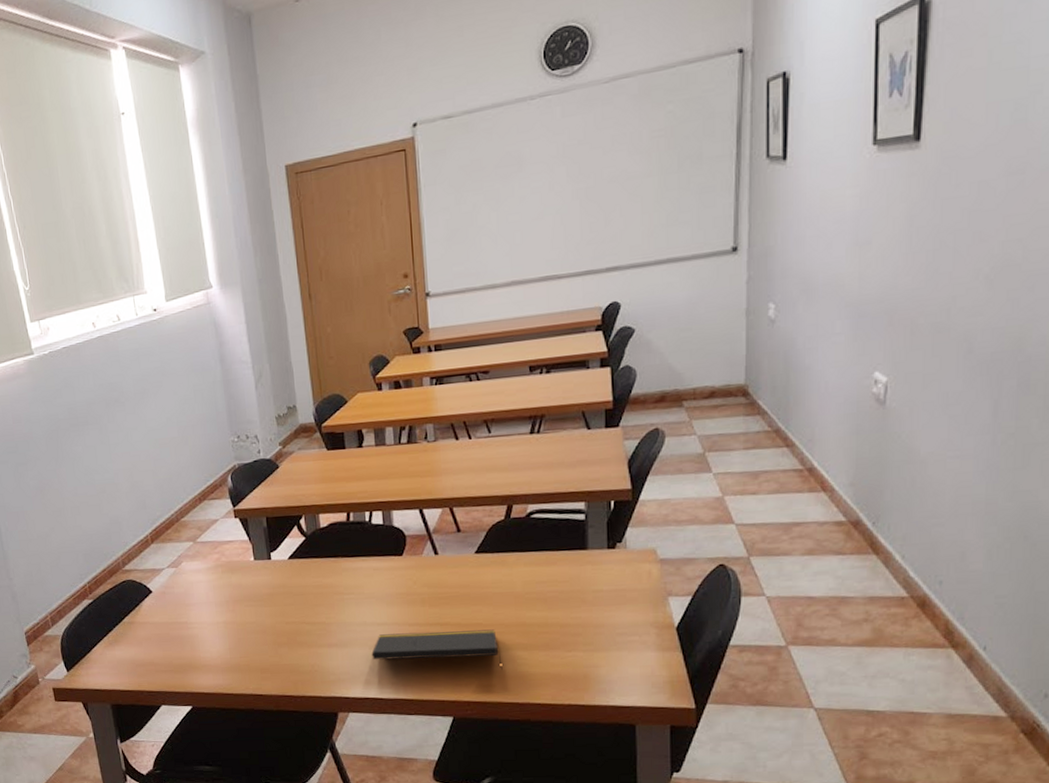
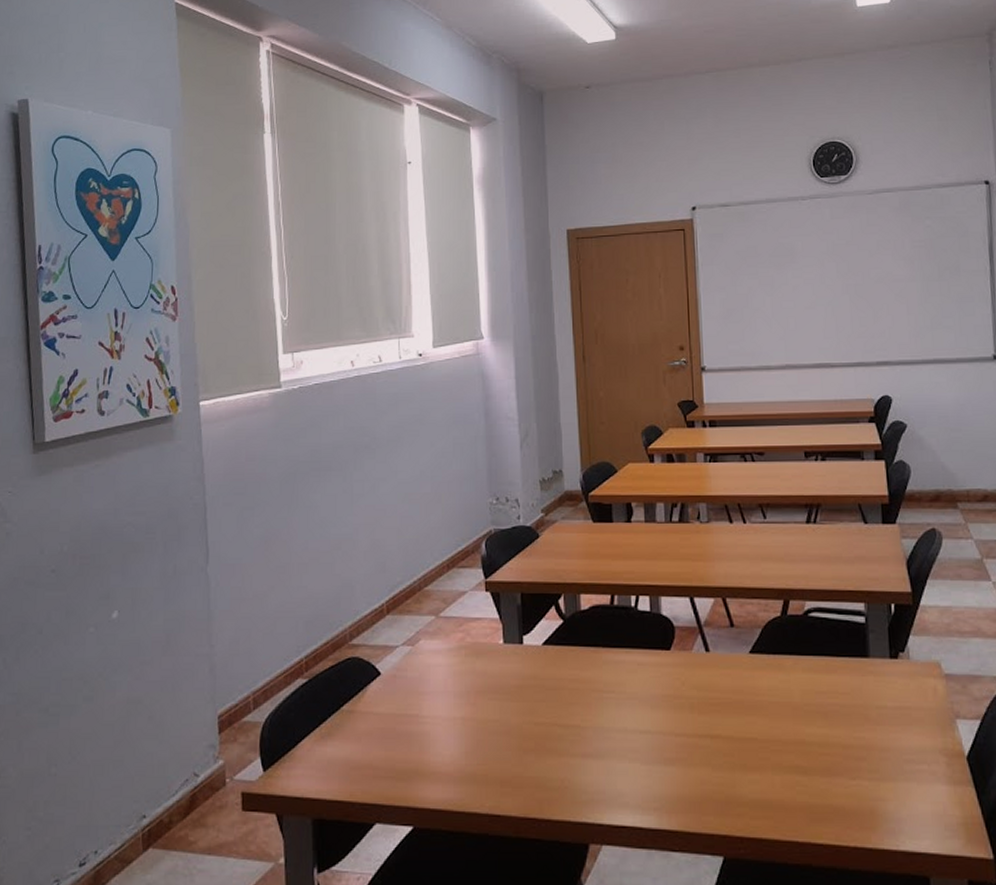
notepad: present [371,629,503,669] -> none [631,745,780,797]

